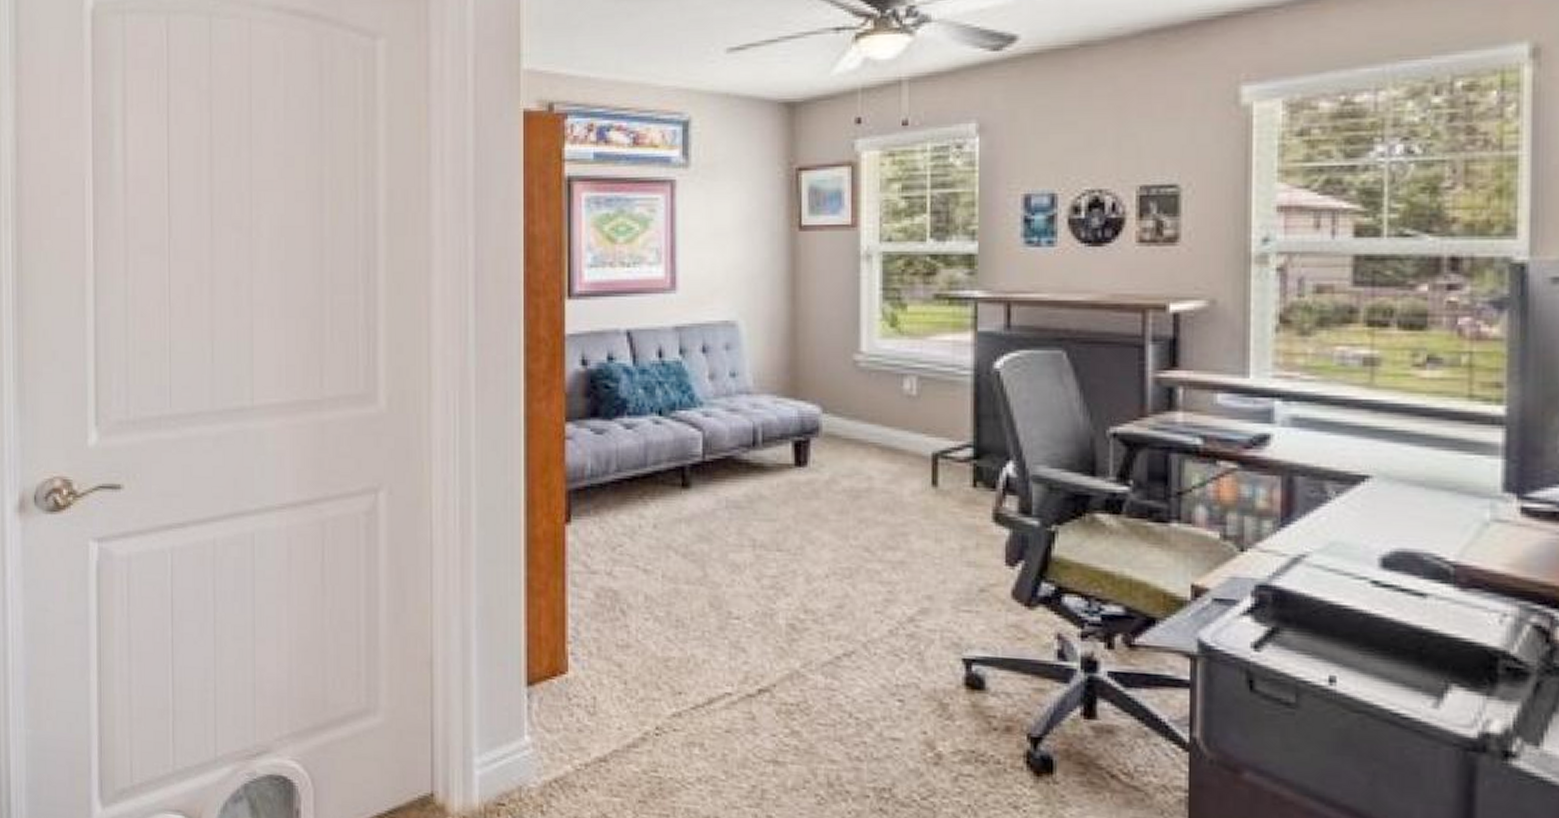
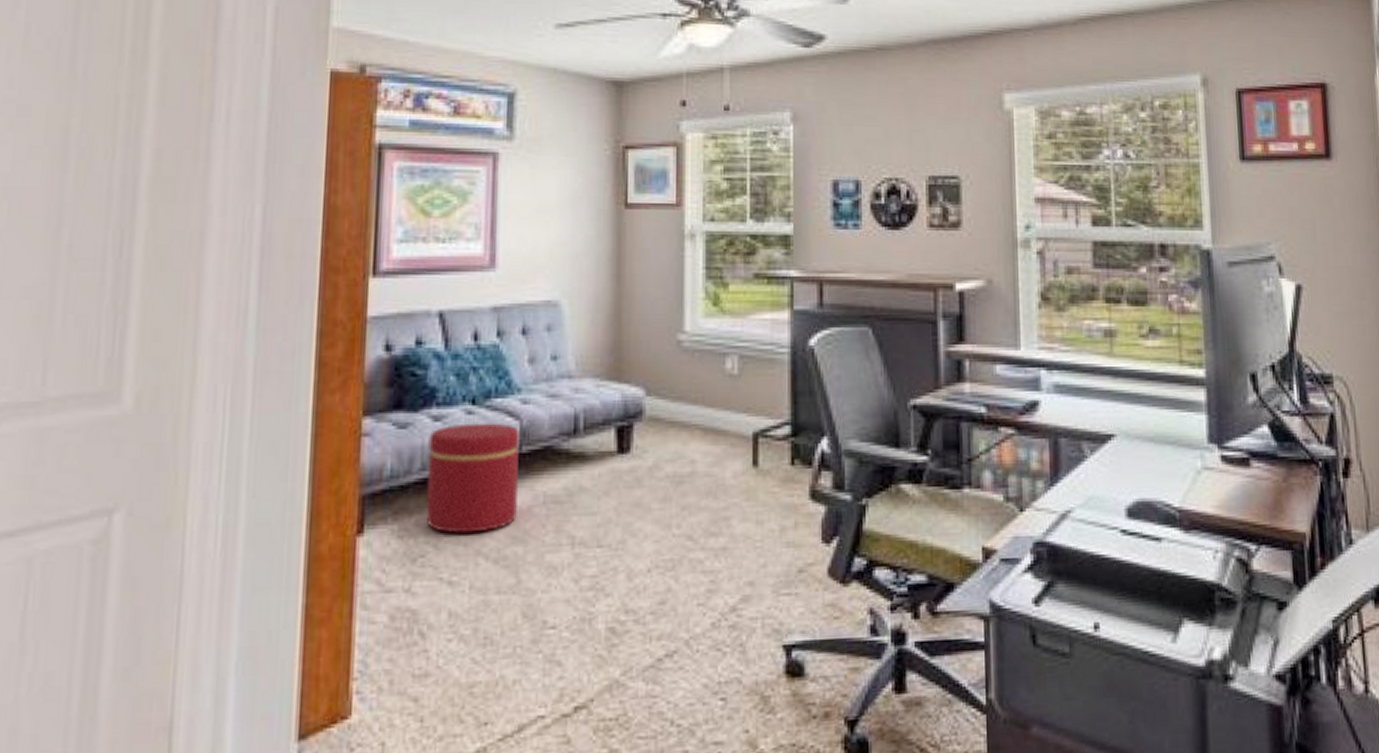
ottoman: none [622,432,702,530] -> present [425,423,519,534]

